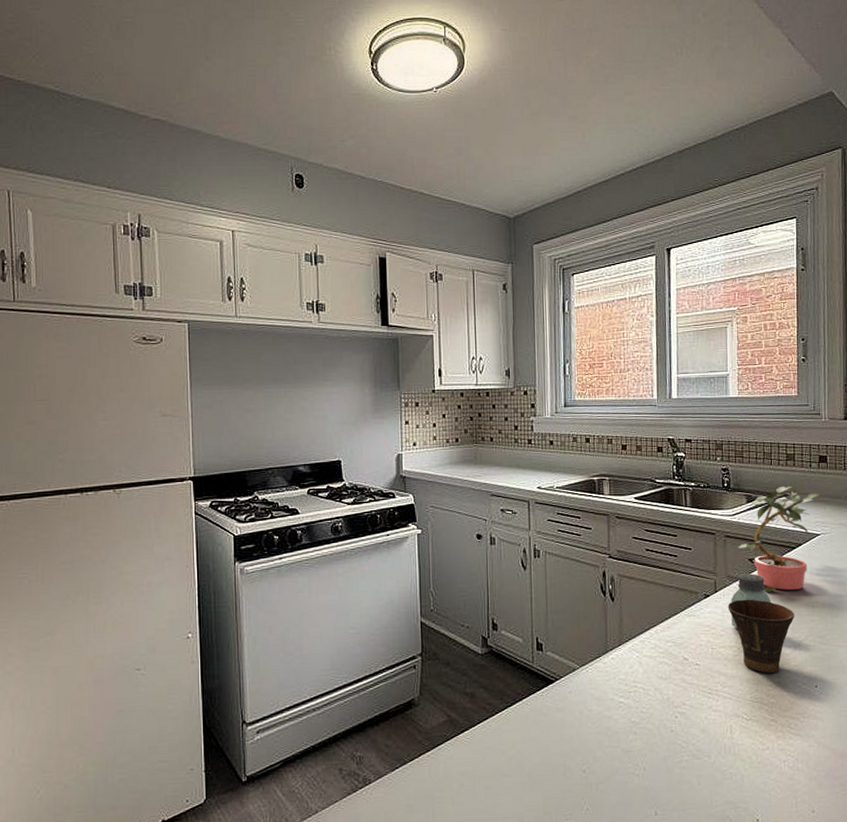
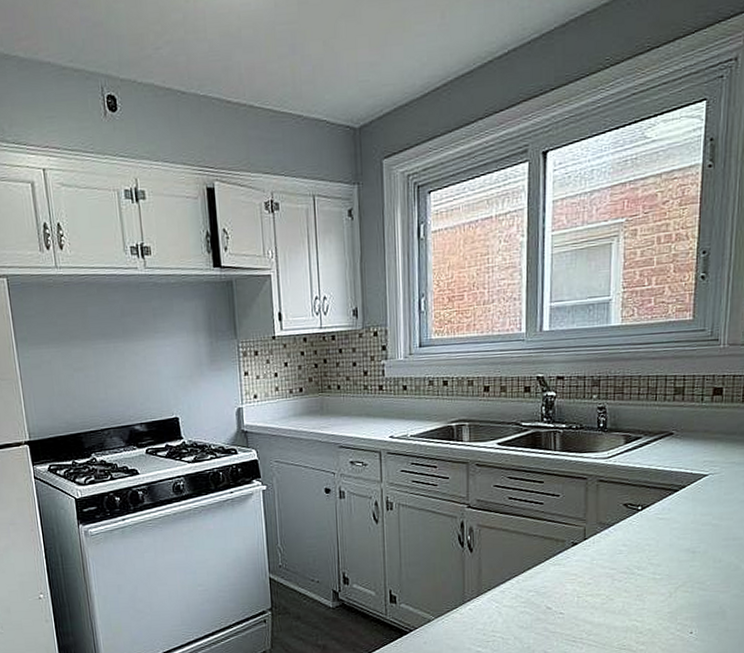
cup: present [728,599,795,674] -> none [597,545,673,621]
saltshaker: present [731,573,772,629] -> none [601,519,647,576]
potted plant: present [737,482,822,592] -> none [611,418,714,538]

